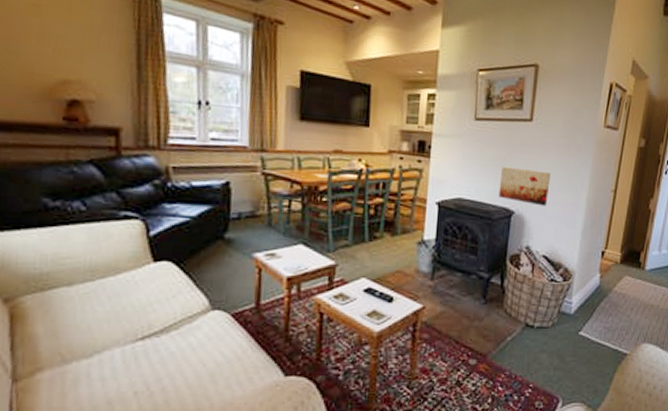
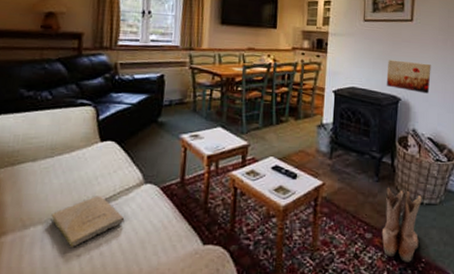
book: none [97,324,190,383] -> present [50,195,125,247]
boots: none [487,311,534,388] -> present [381,188,423,262]

